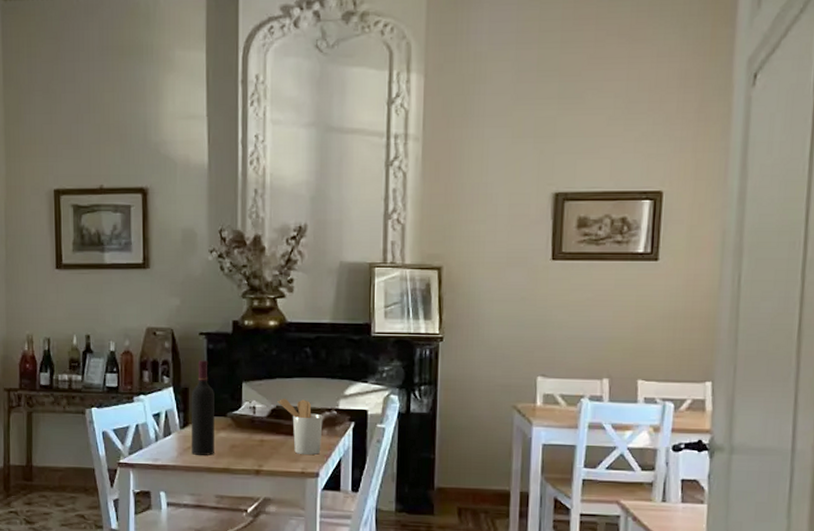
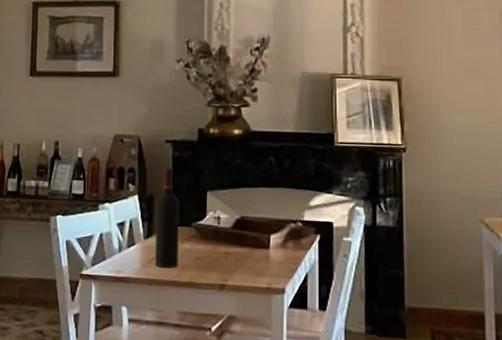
utensil holder: present [277,398,323,455] -> none [242,208,288,270]

